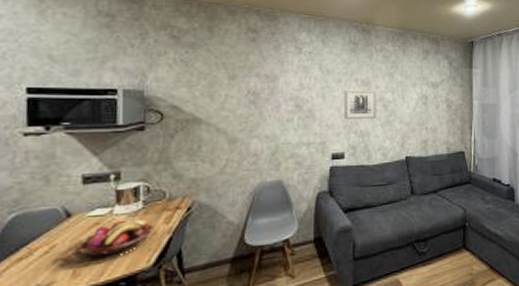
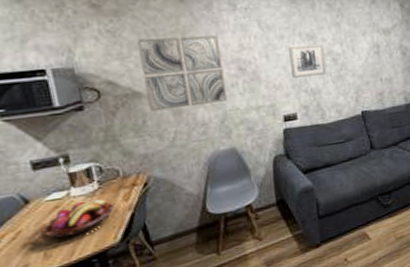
wall art: none [207,70,281,138] -> present [137,35,227,112]

